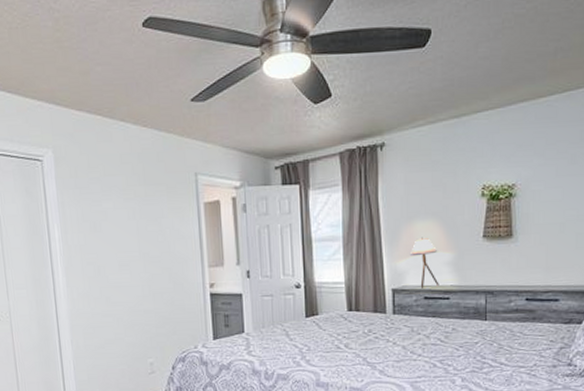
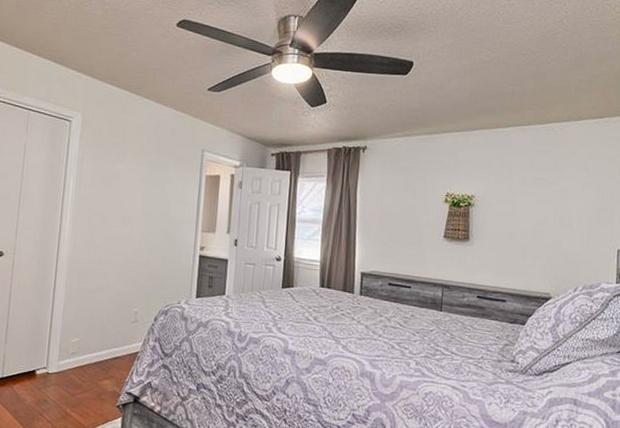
table lamp: present [409,237,439,289] -> none [379,230,404,275]

